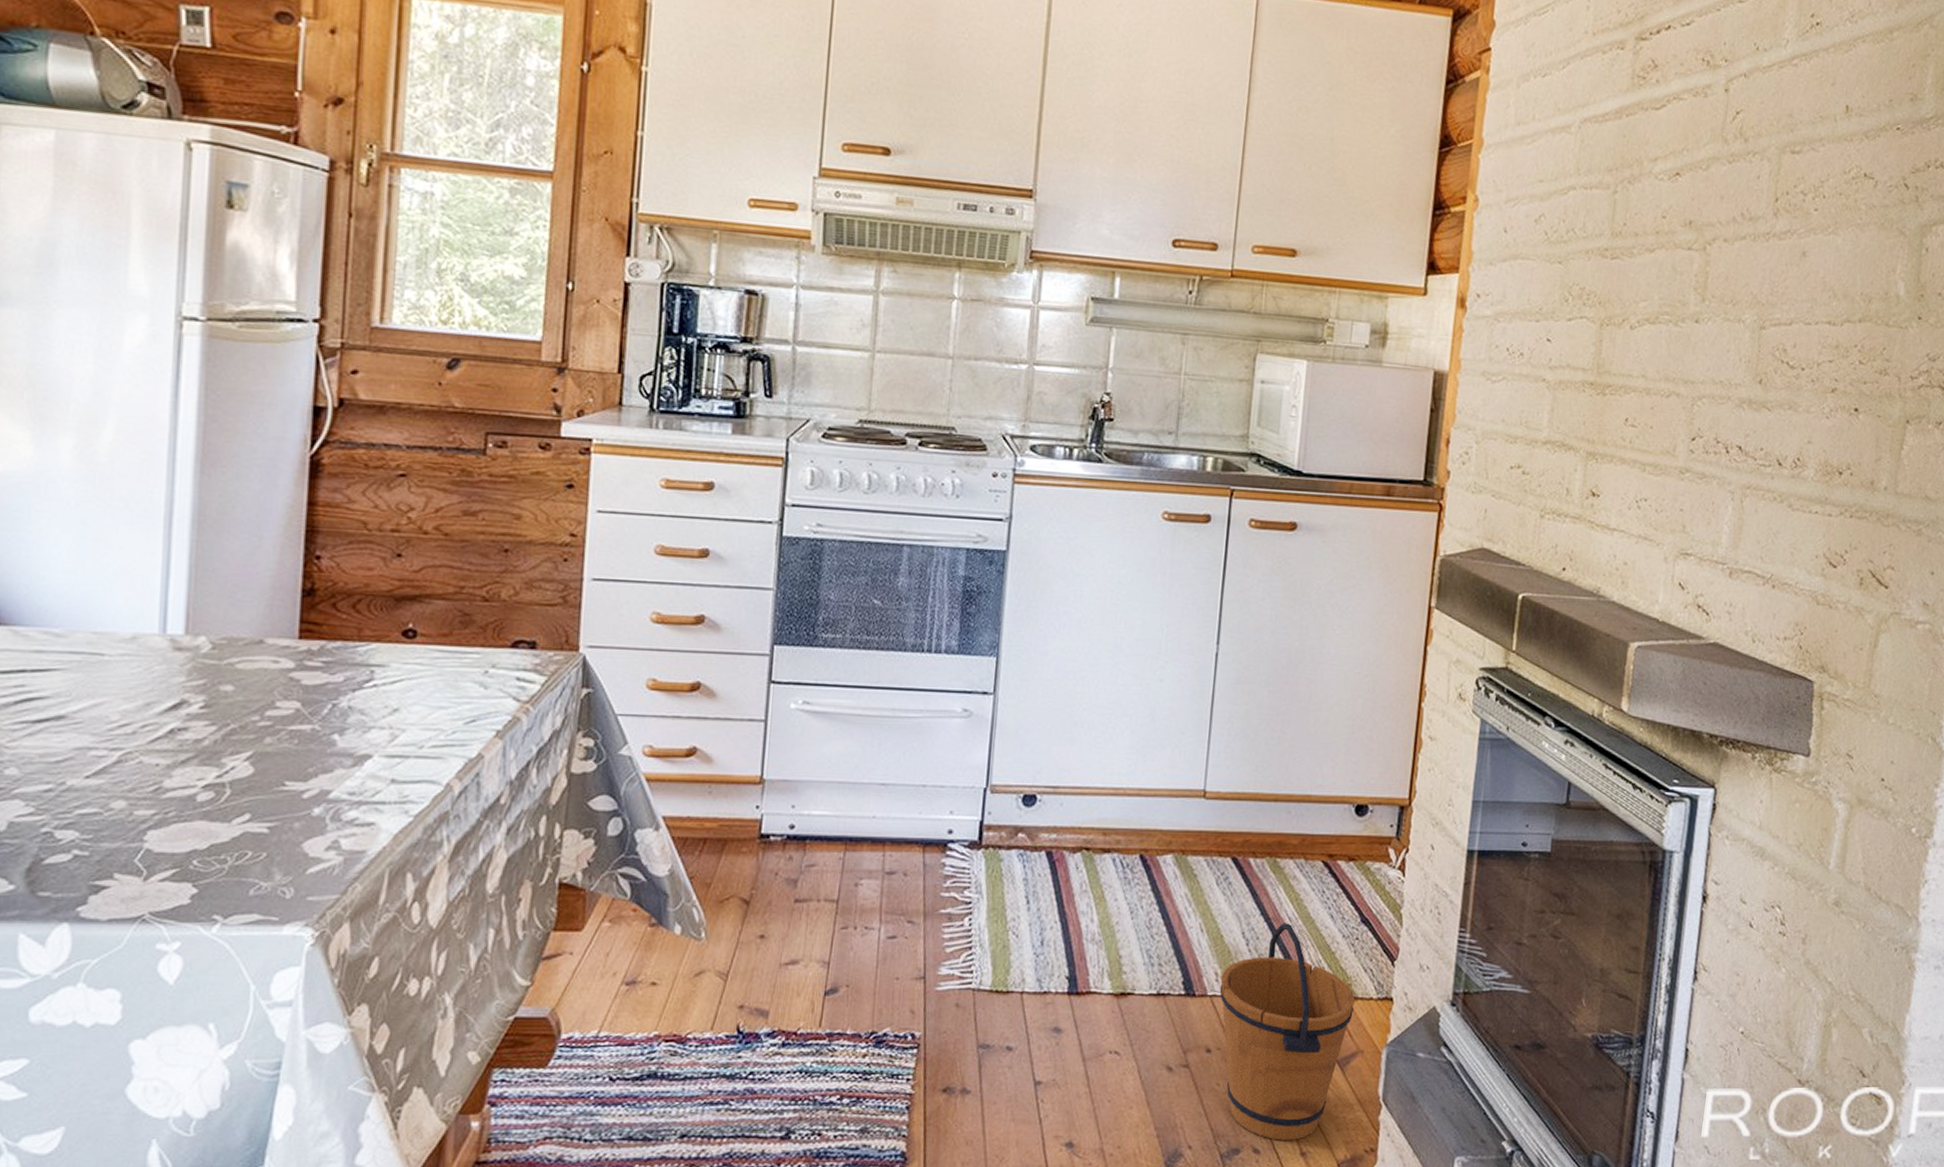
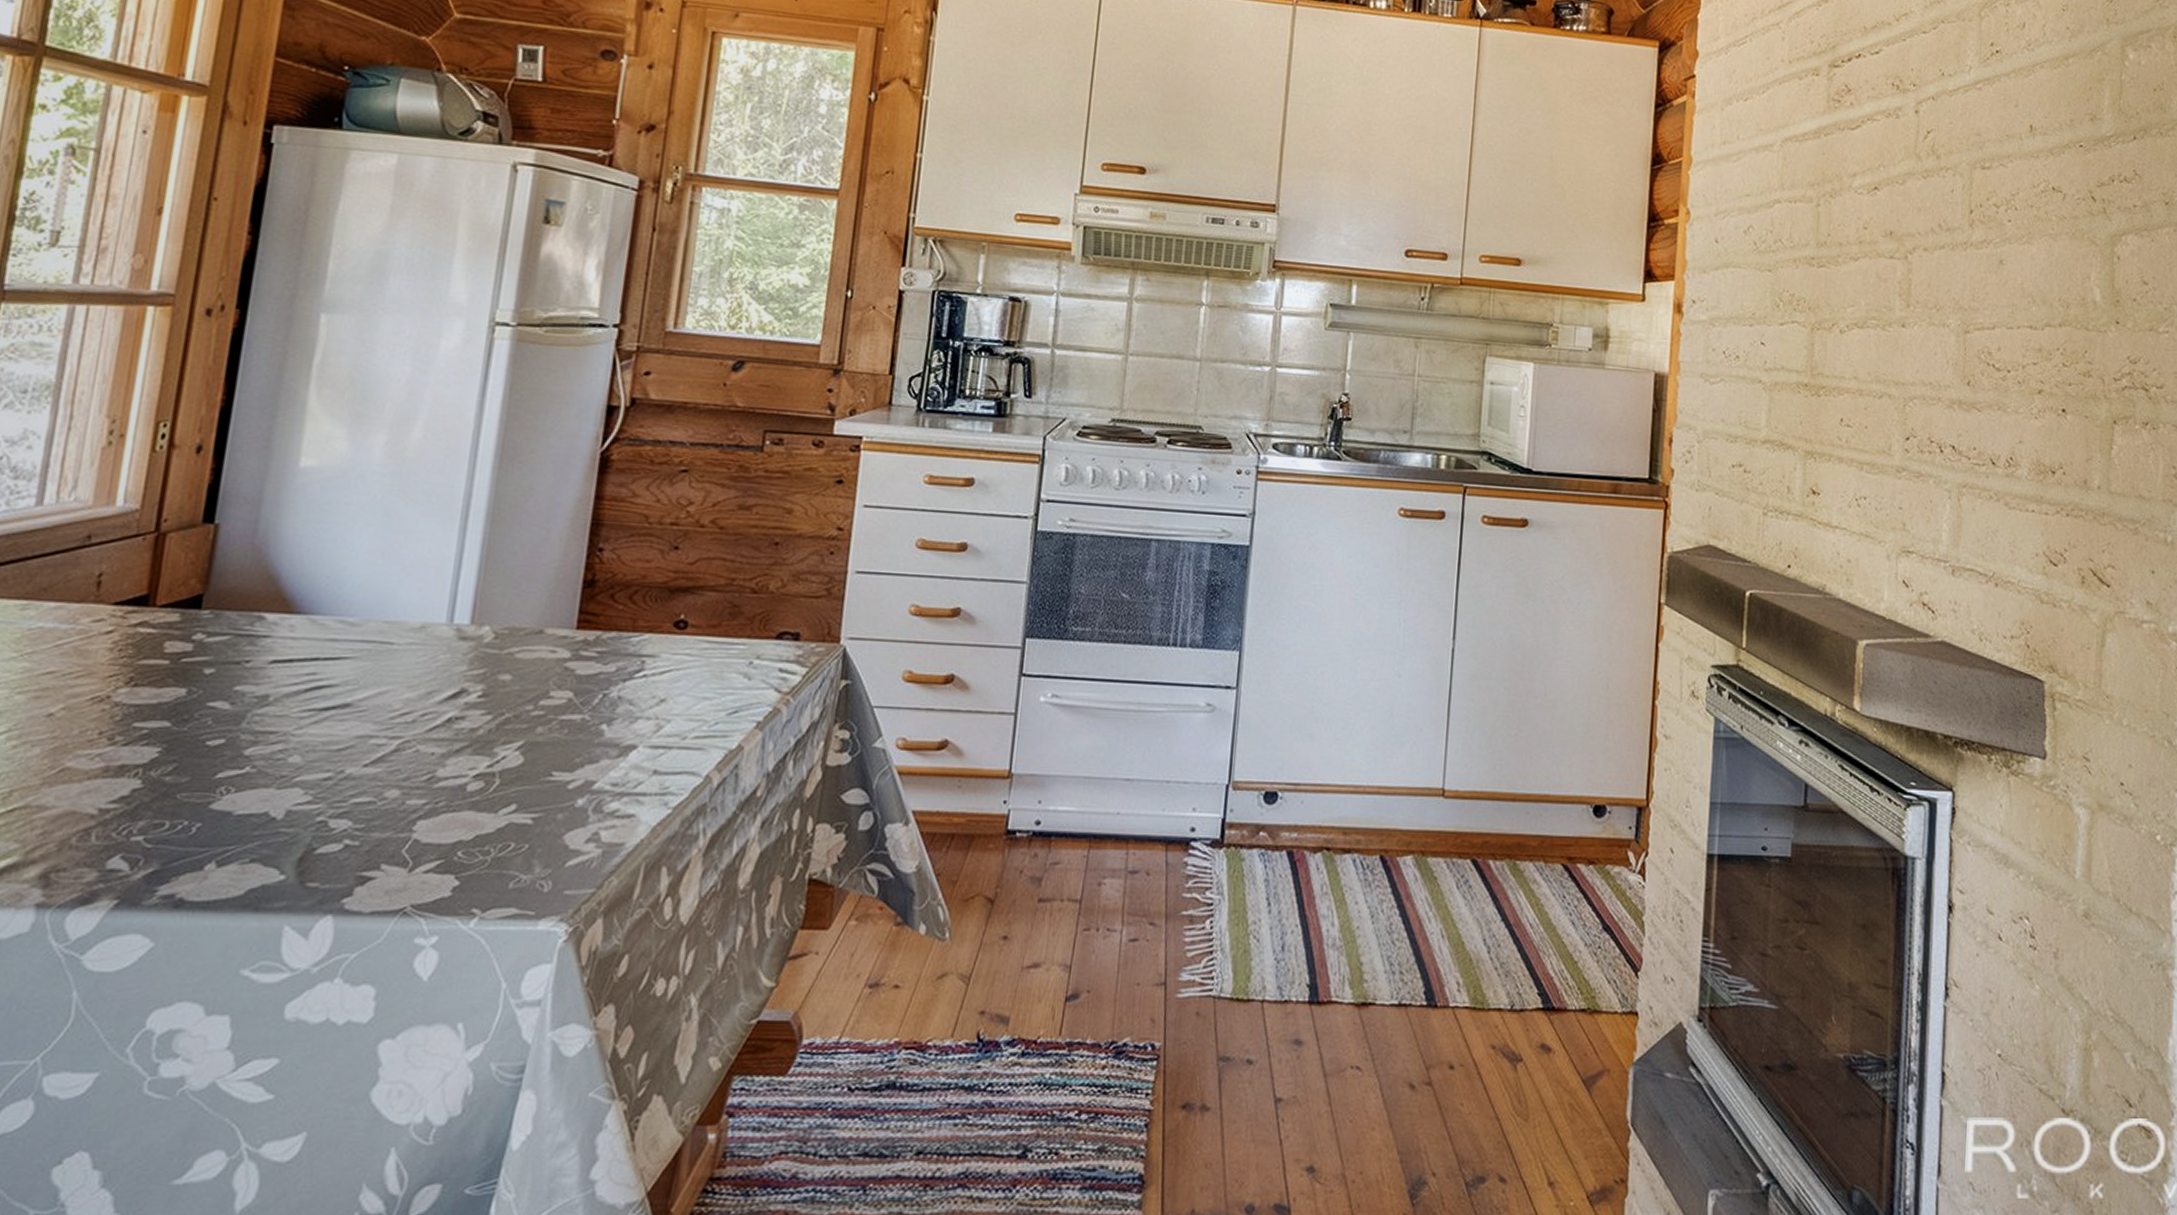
bucket: present [1219,923,1355,1140] -> none [1462,929,1599,1168]

